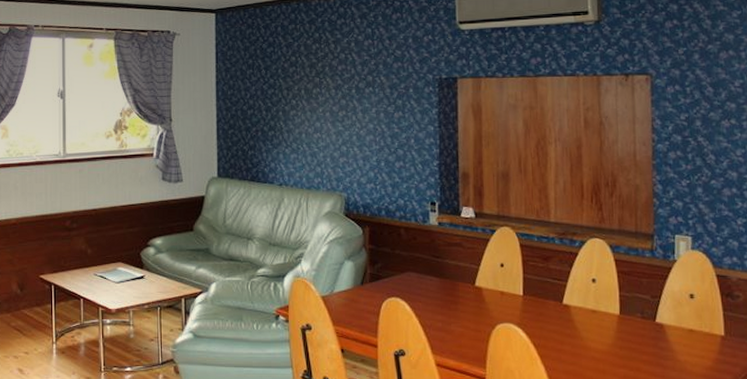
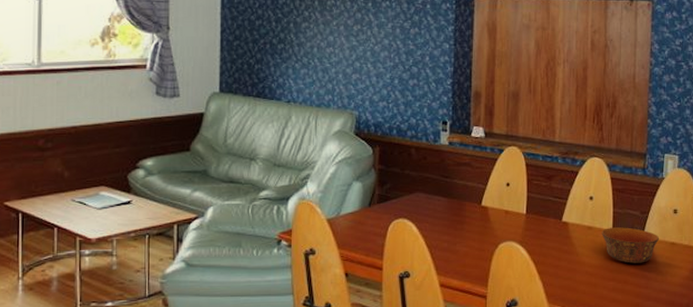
bowl: none [607,312,675,350] -> present [601,227,660,263]

